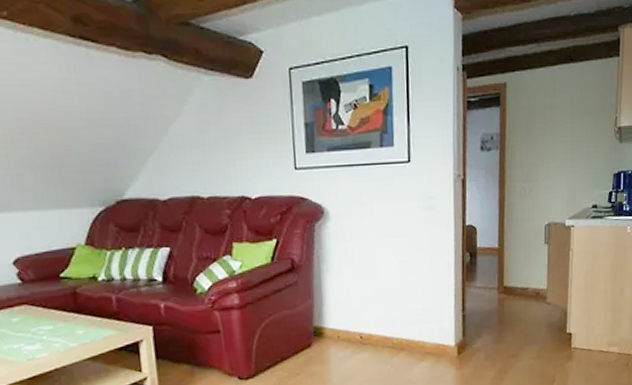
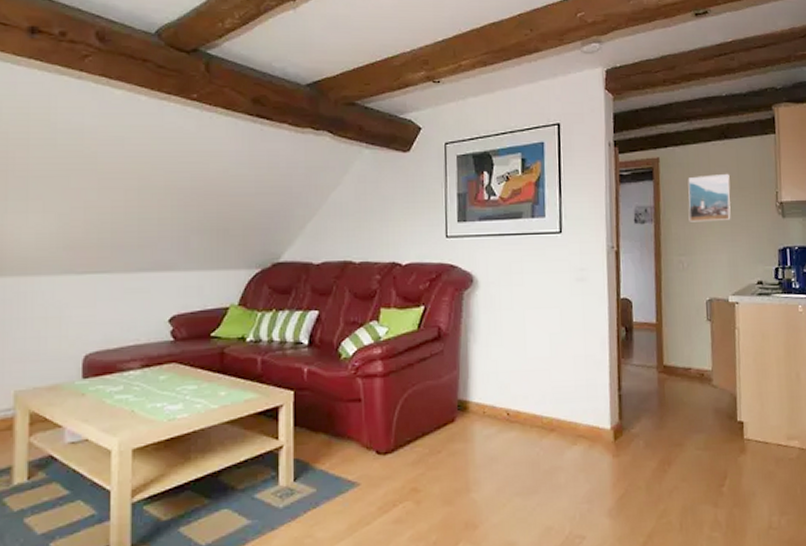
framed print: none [532,98,573,149] -> present [688,173,731,222]

